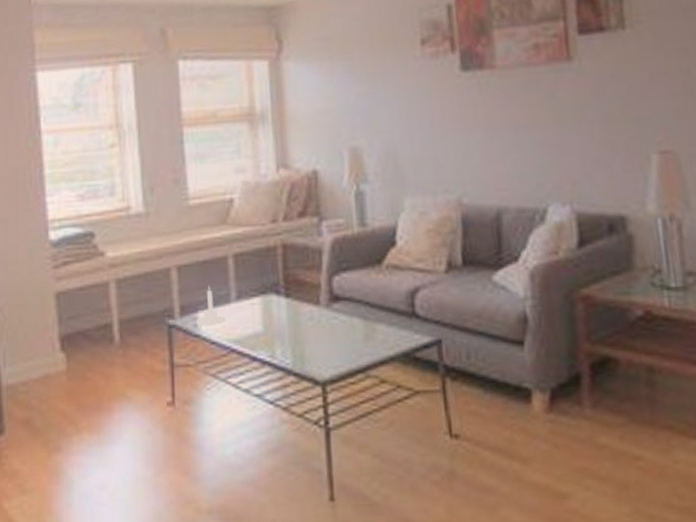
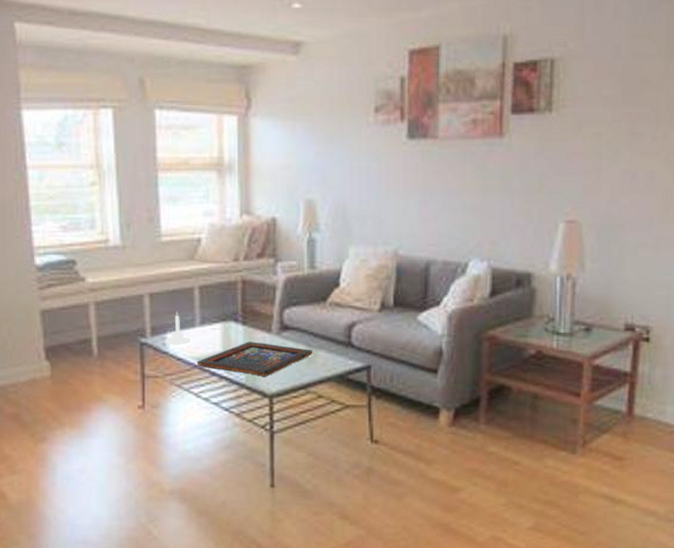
religious icon: none [234,317,370,360] -> present [196,341,312,377]

